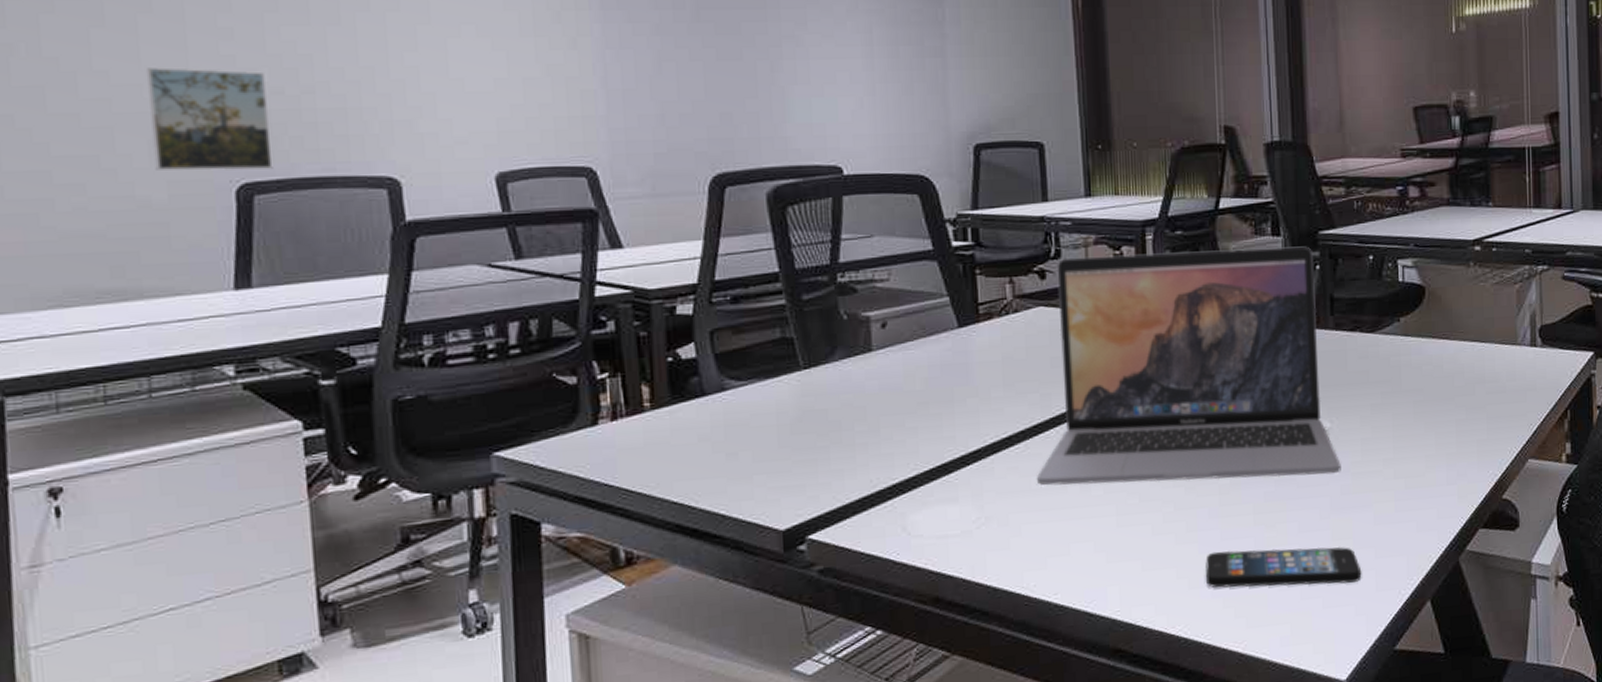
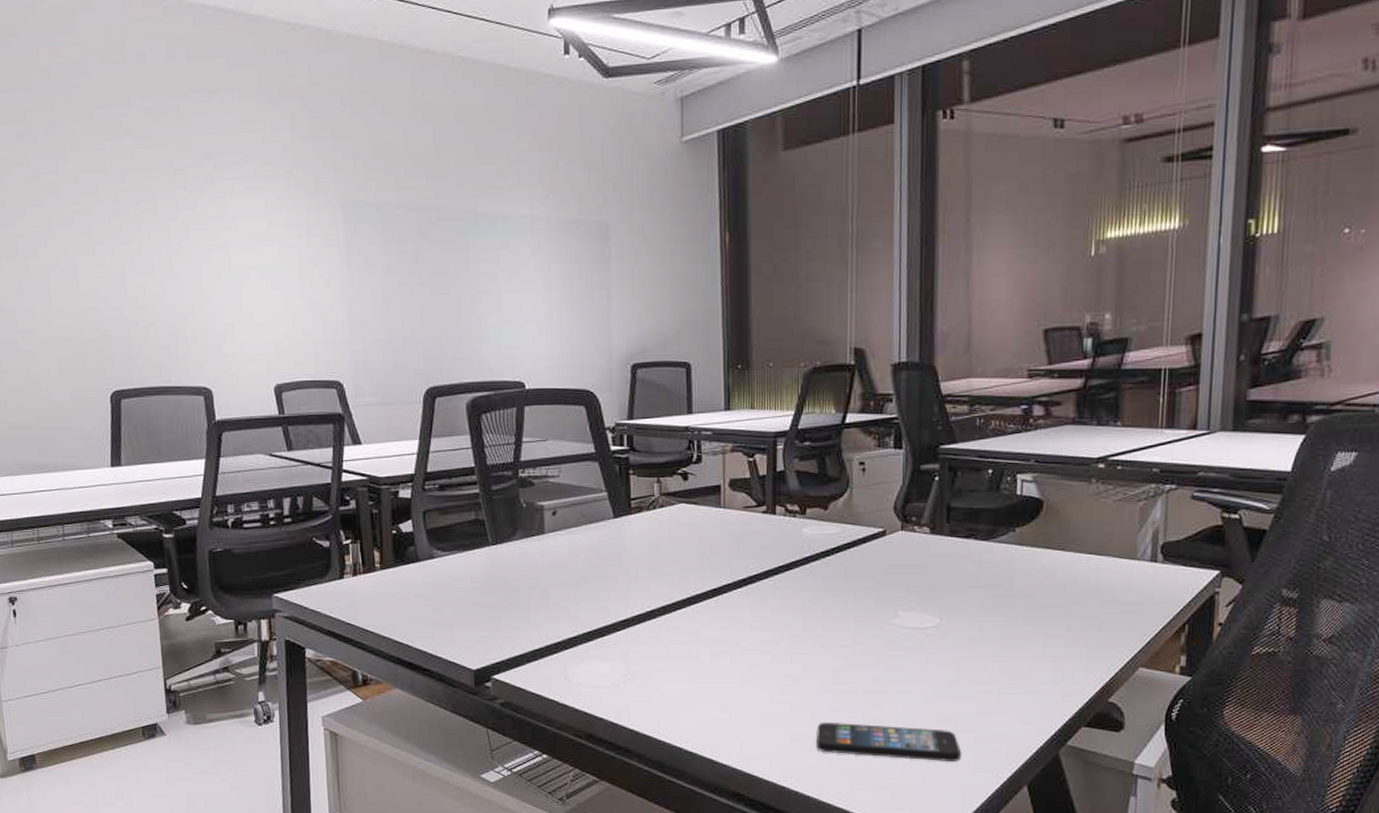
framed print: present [145,67,273,172] -> none [55,307,133,382]
laptop: present [1037,246,1341,486] -> none [674,459,948,665]

